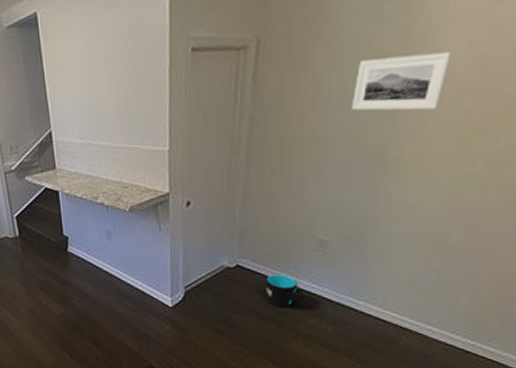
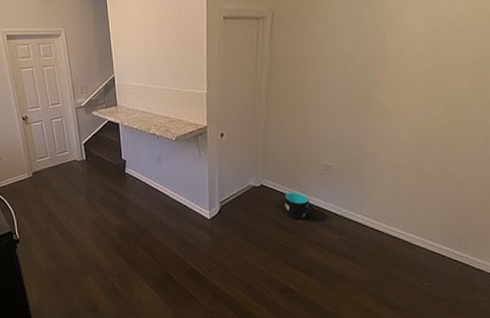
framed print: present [352,51,451,111] -> none [344,25,413,67]

